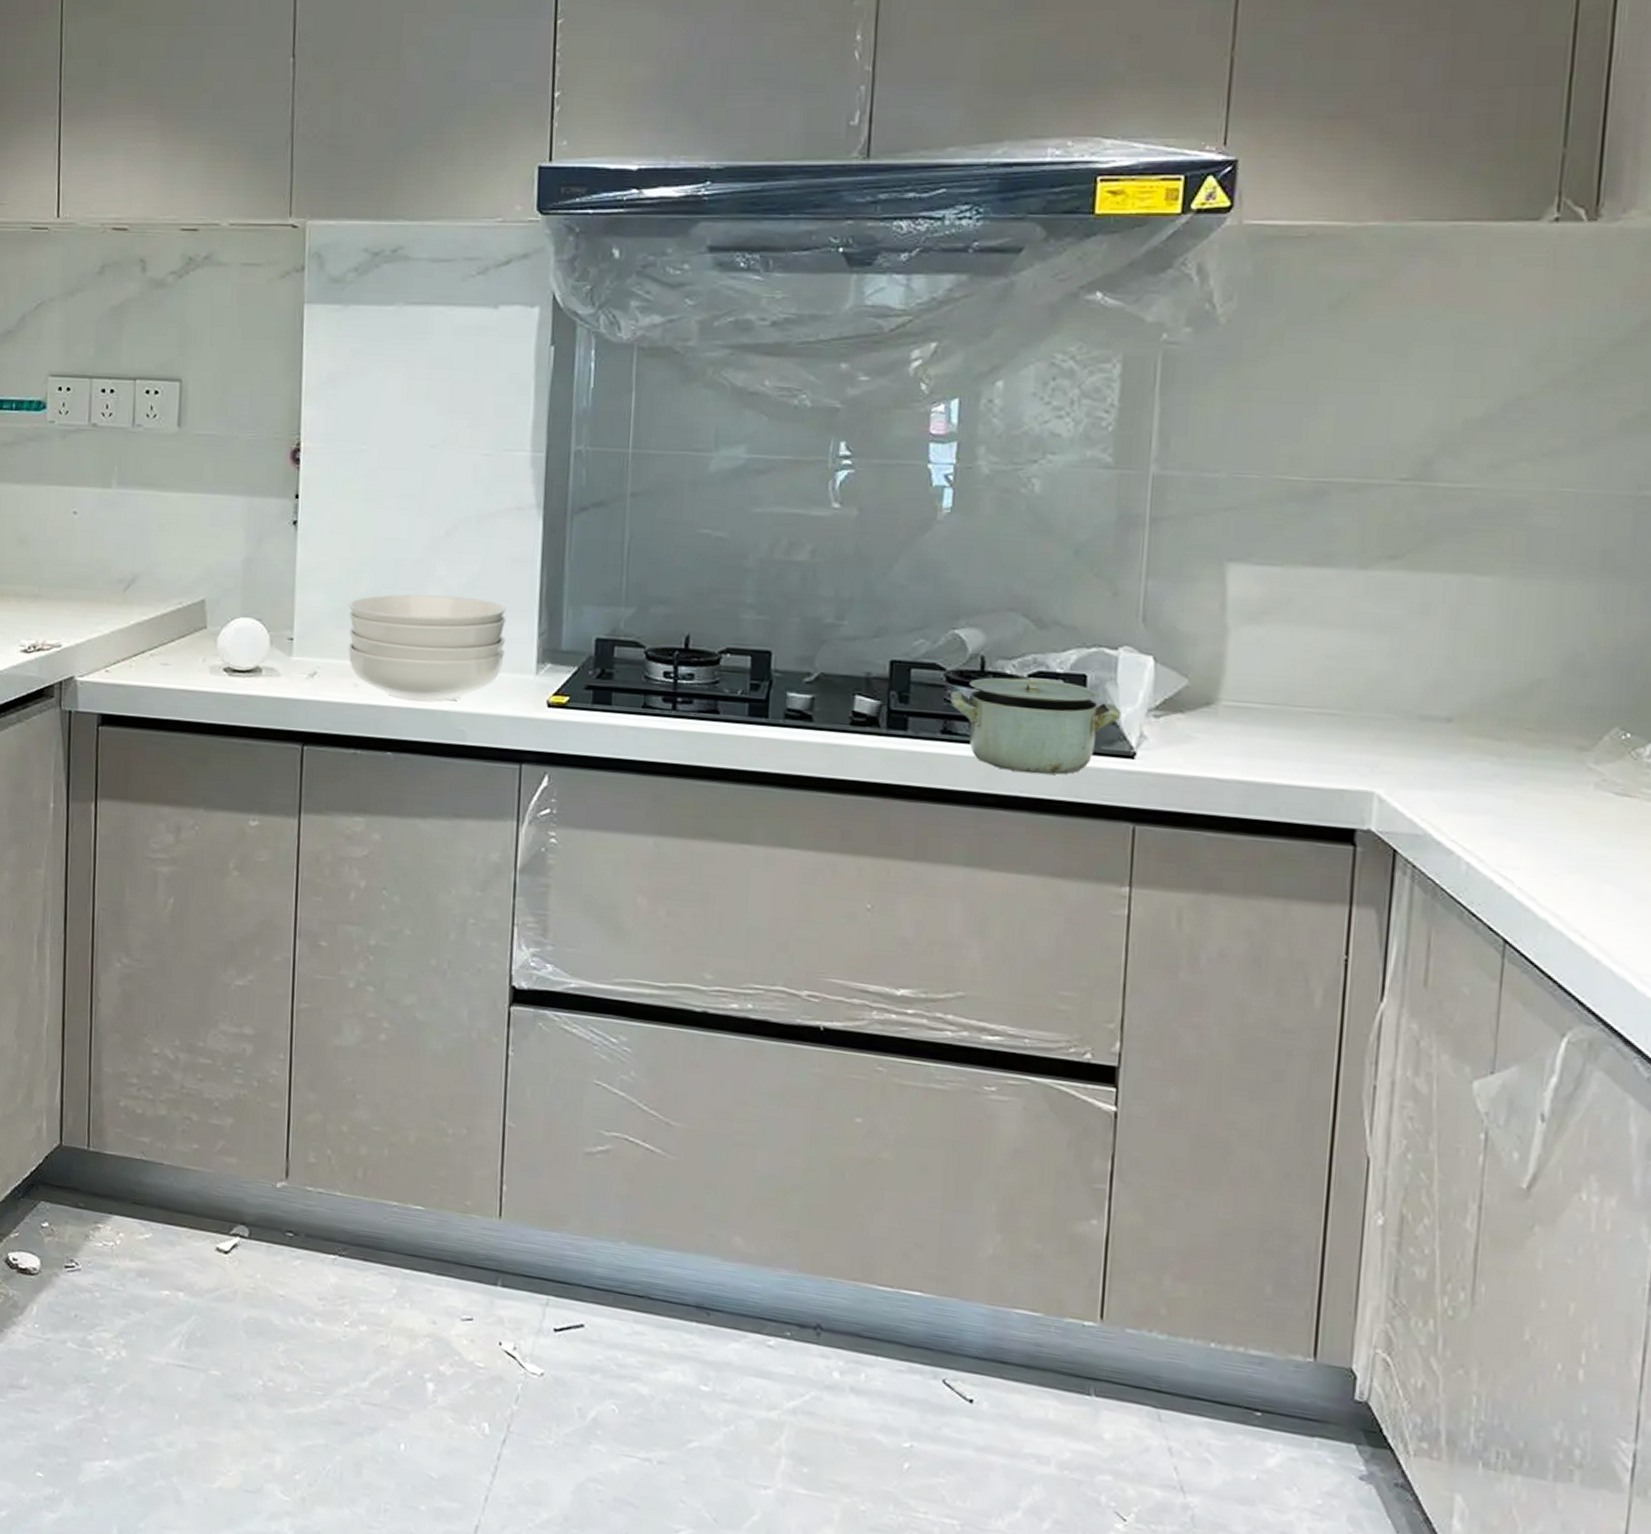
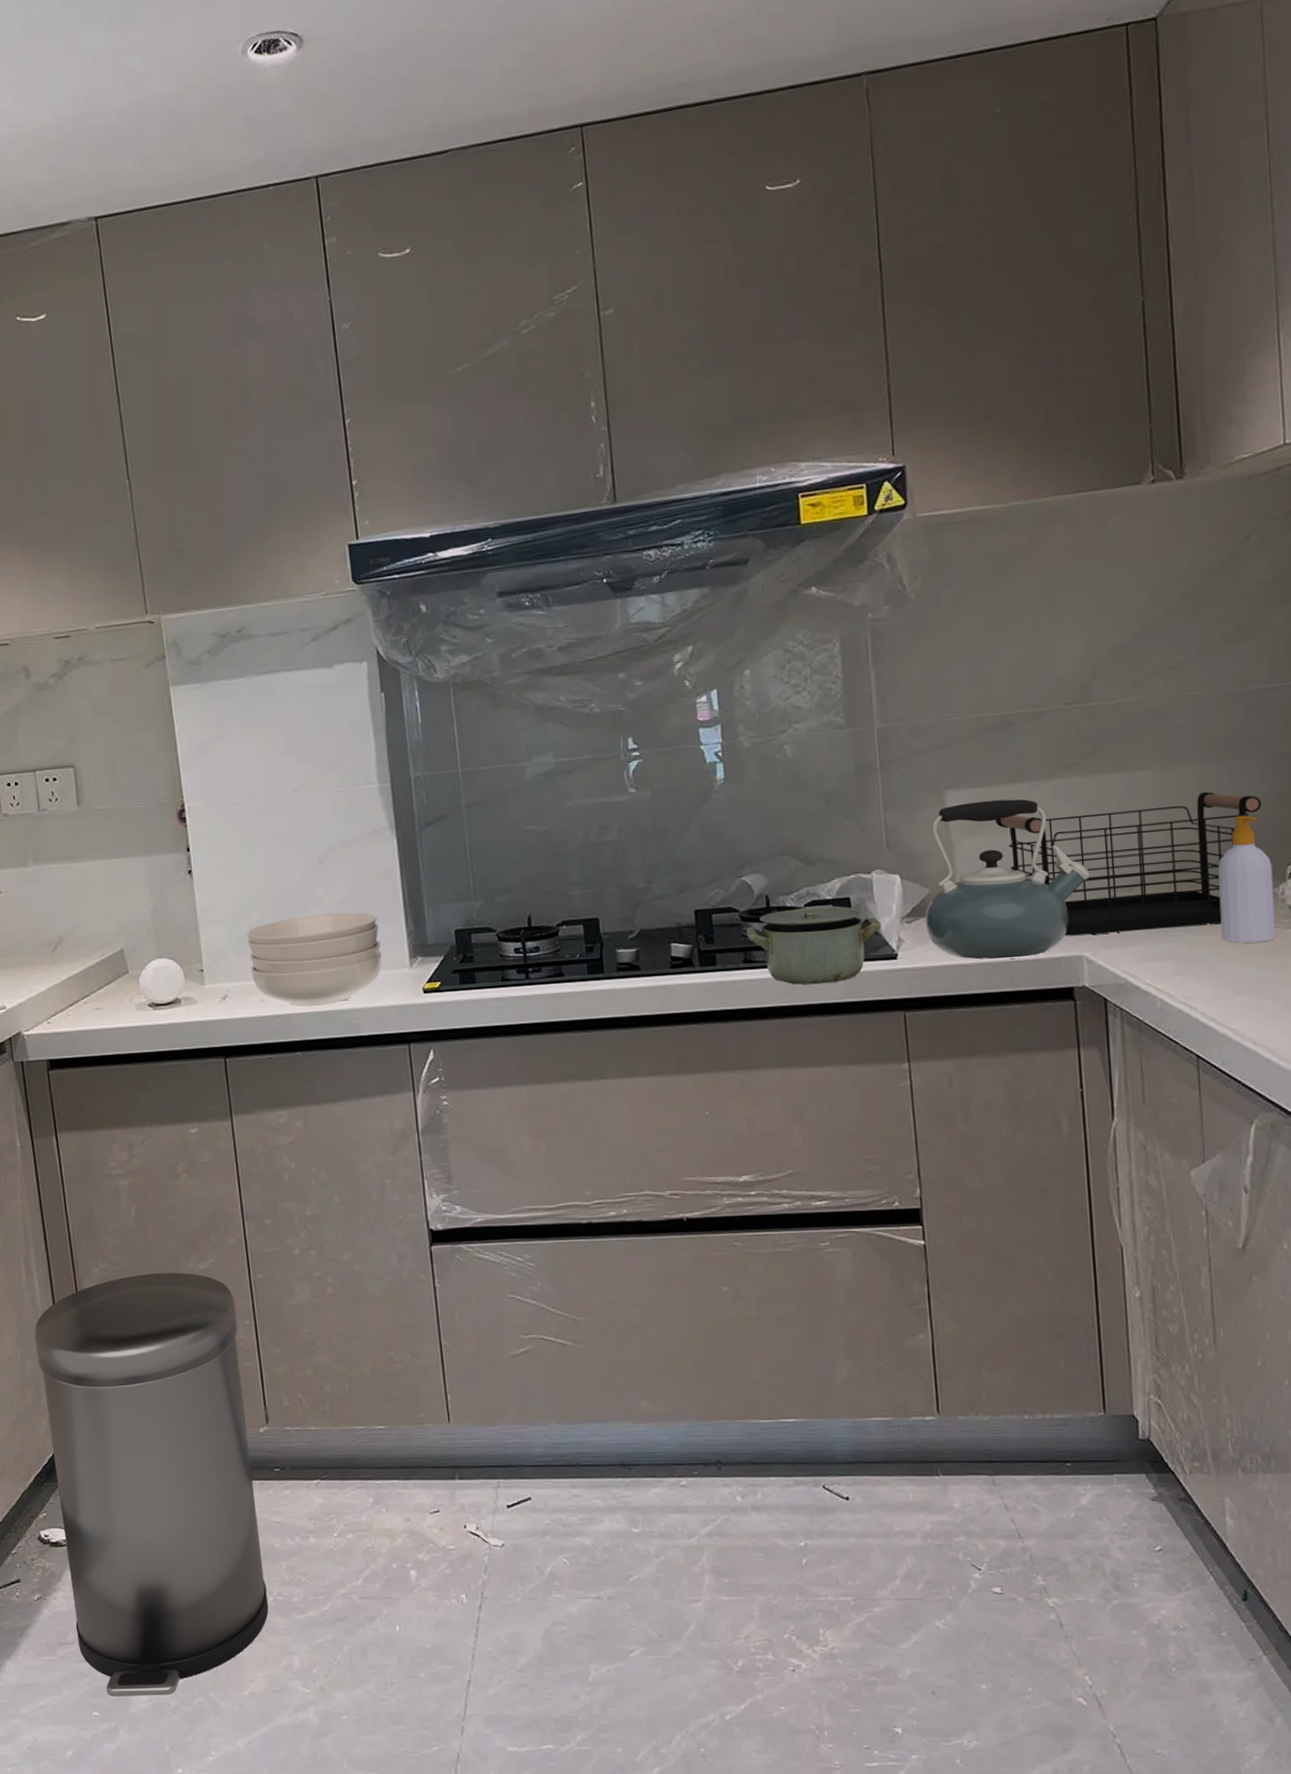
pedal bin: none [32,978,271,1471] -> present [34,1272,269,1697]
kettle: none [1177,582,1400,783] -> present [924,798,1091,960]
dish rack: none [1286,606,1639,780] -> present [996,792,1261,936]
soap bottle: none [1559,650,1641,814] -> present [1218,815,1276,944]

